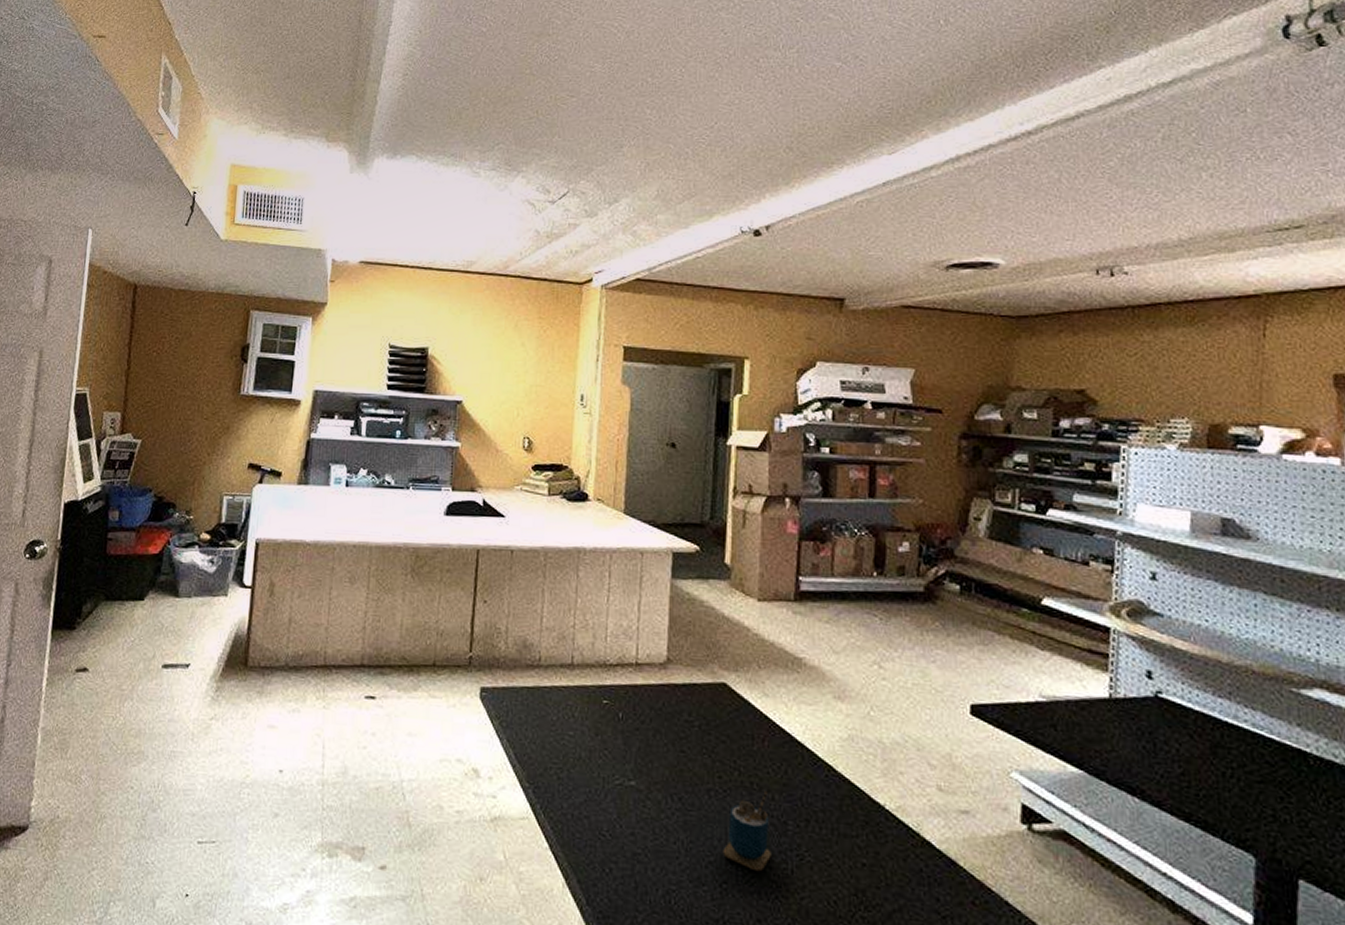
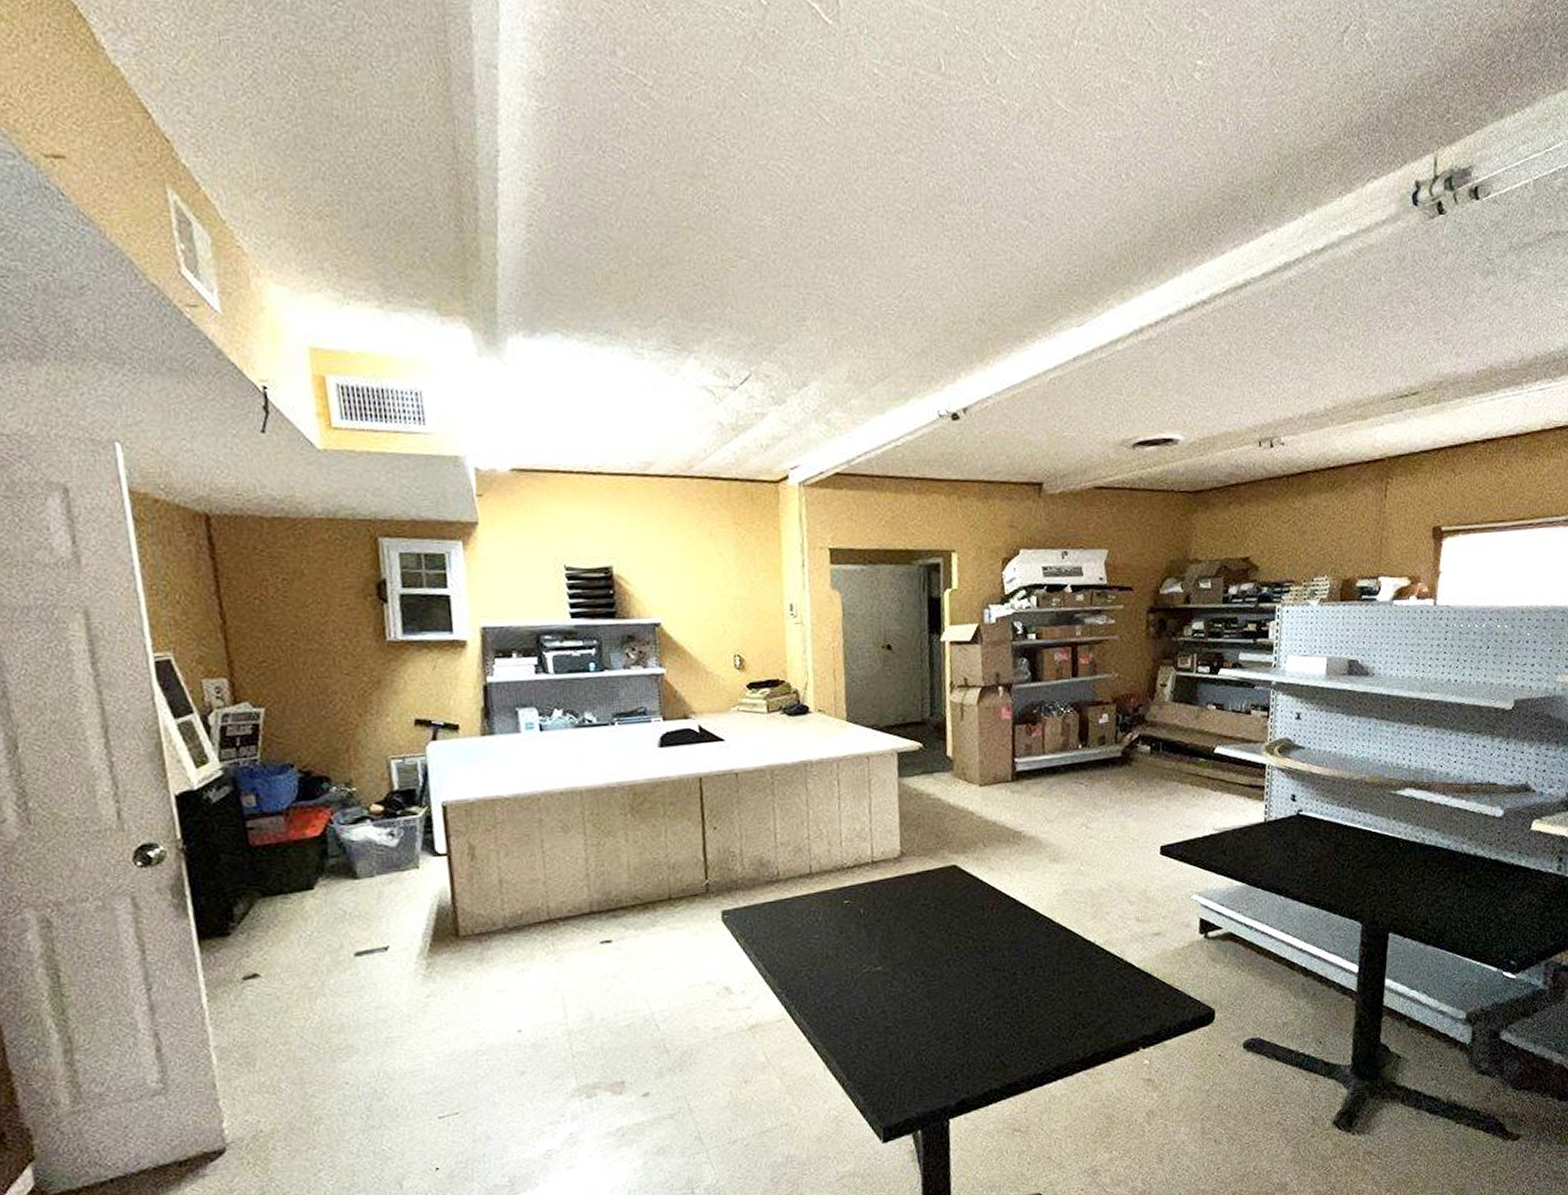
cup: present [723,791,771,872] -> none [963,951,1005,1019]

